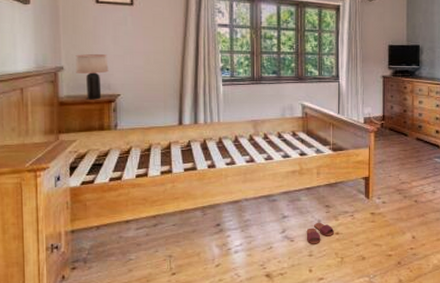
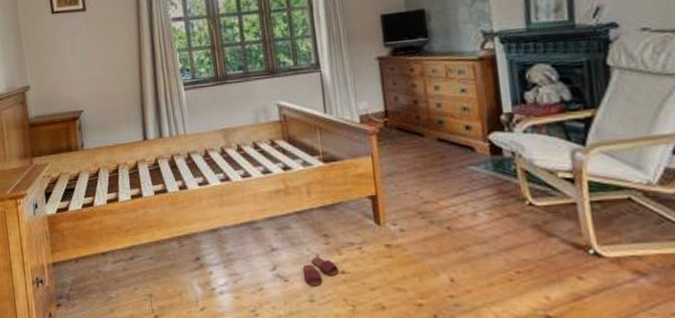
table lamp: present [76,53,109,100] -> none [39,67,70,119]

